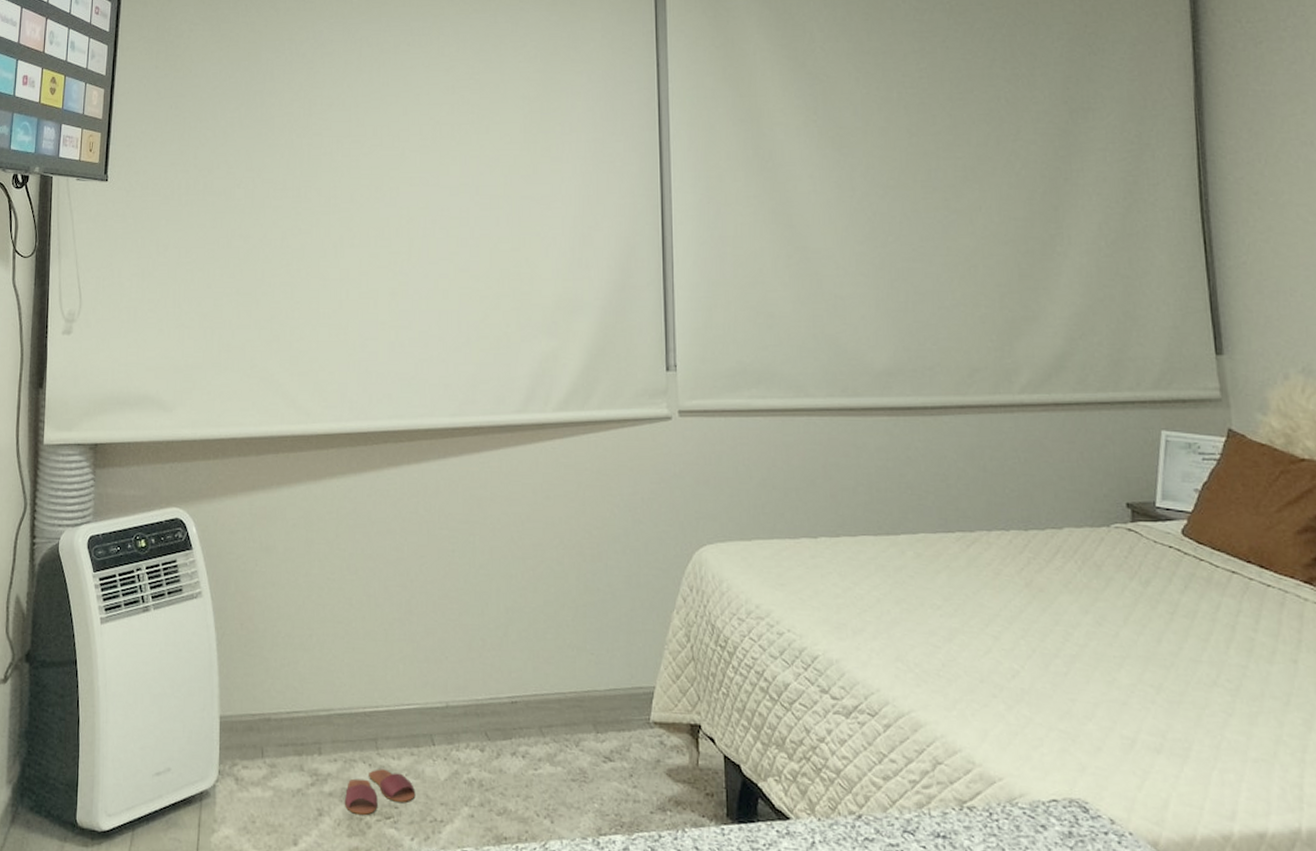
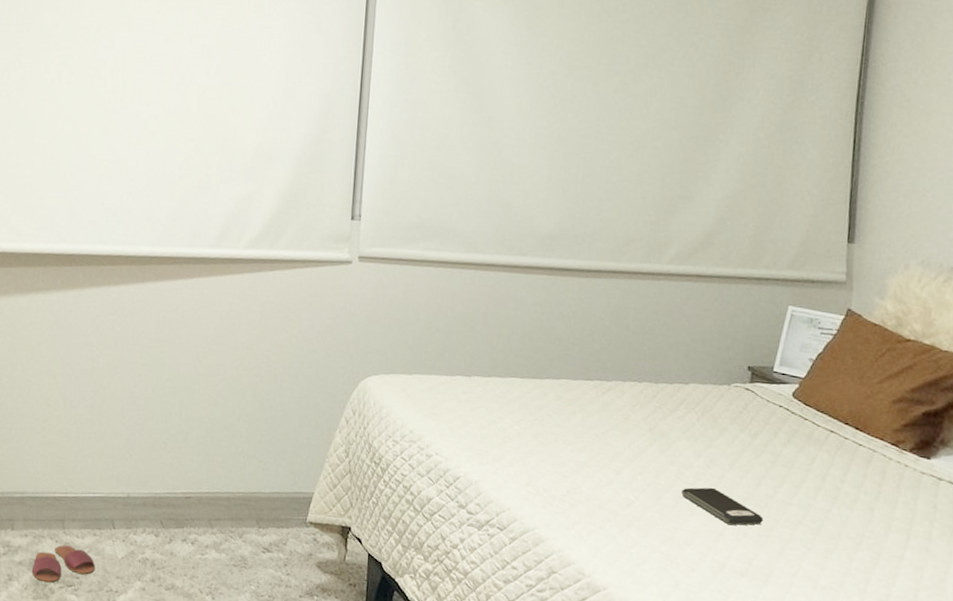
phone: none [1072,648,1172,692] -> present [681,487,764,526]

